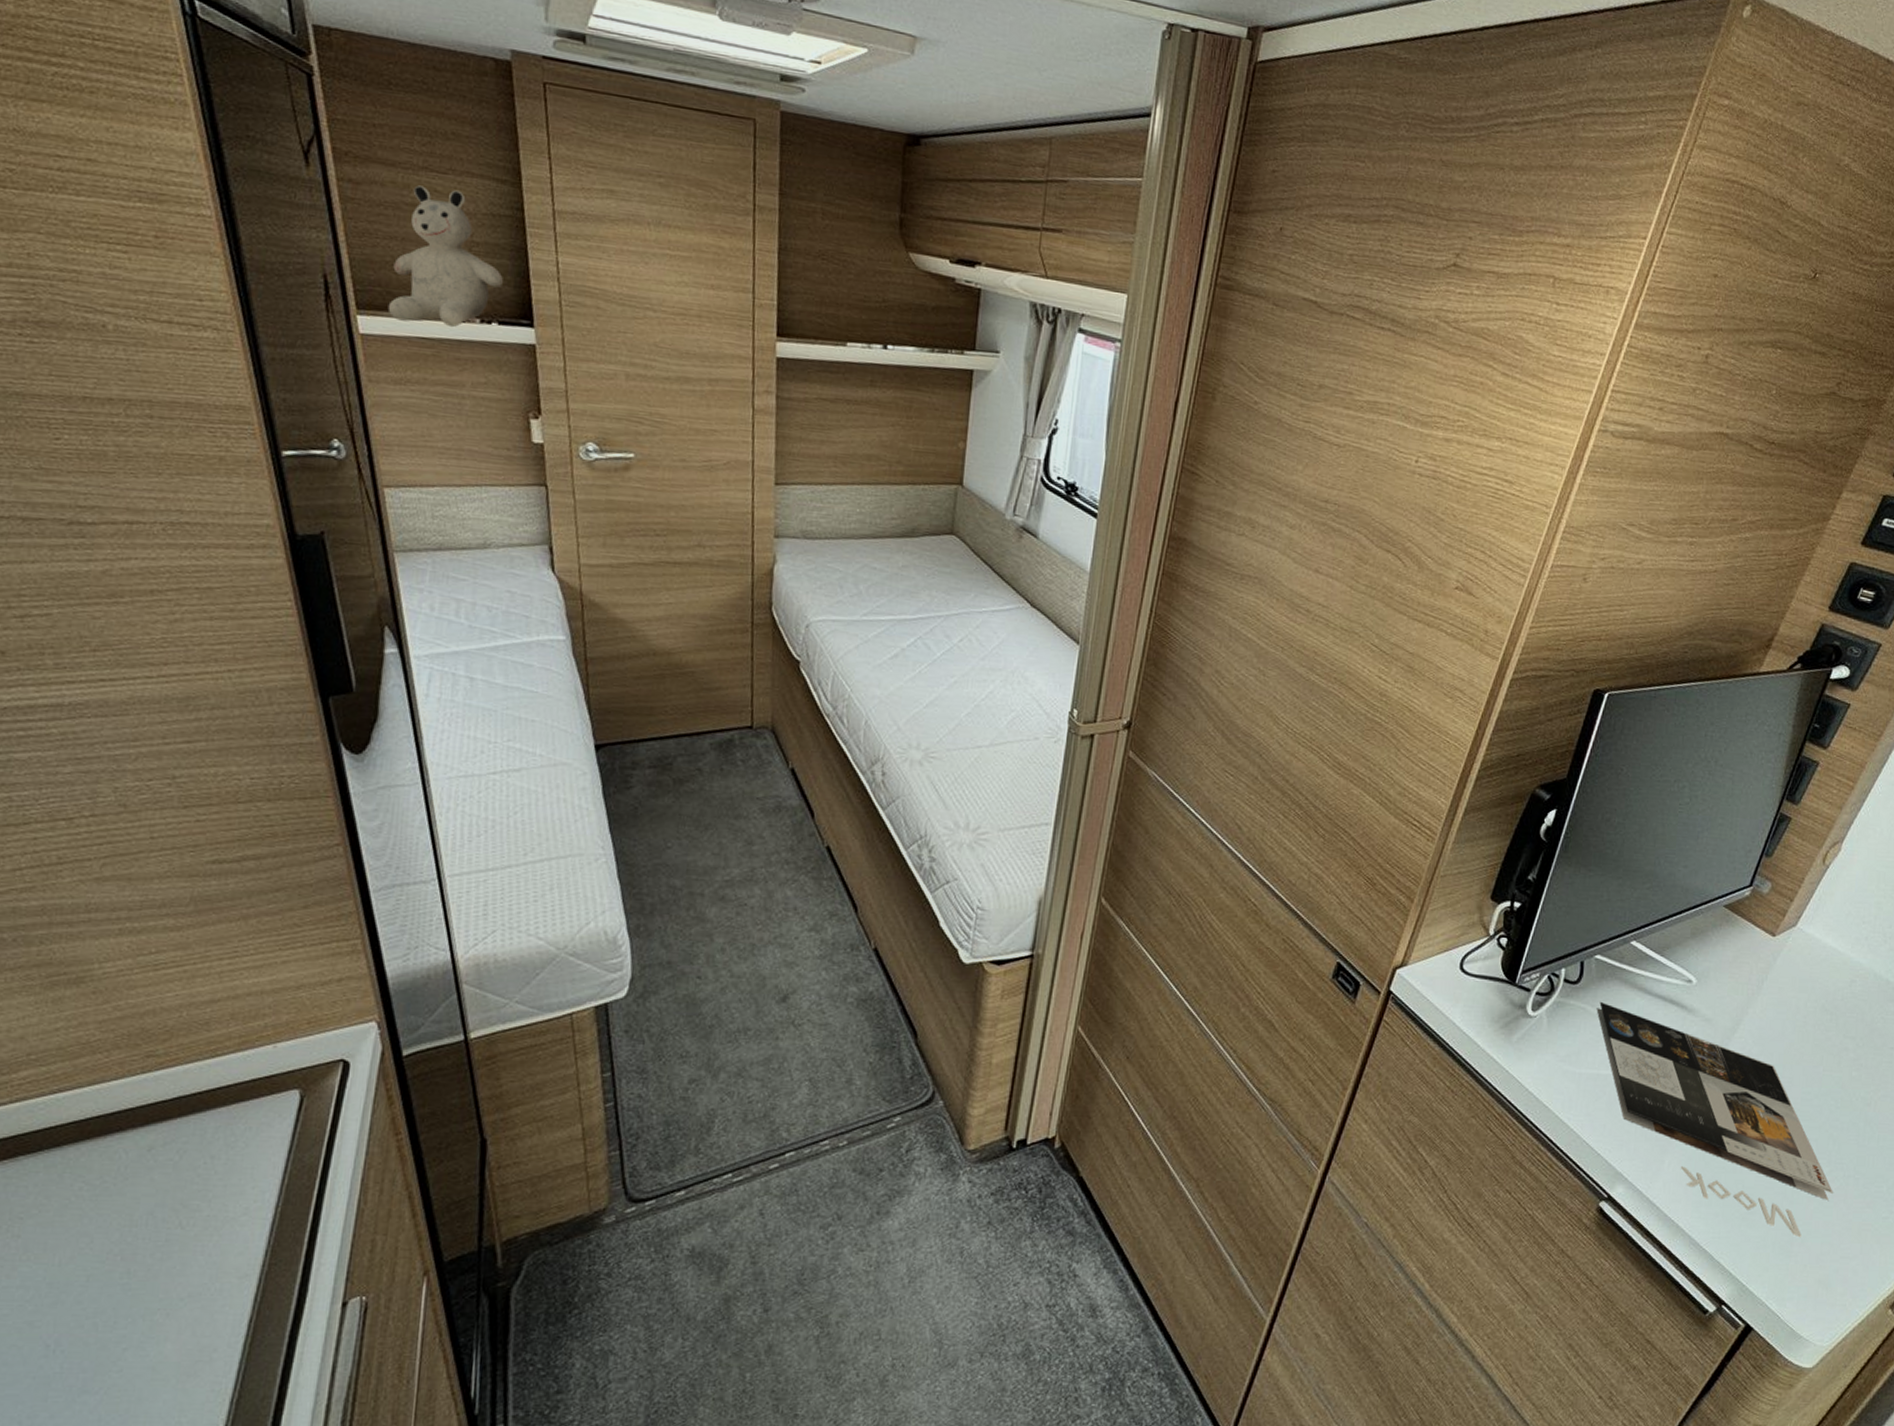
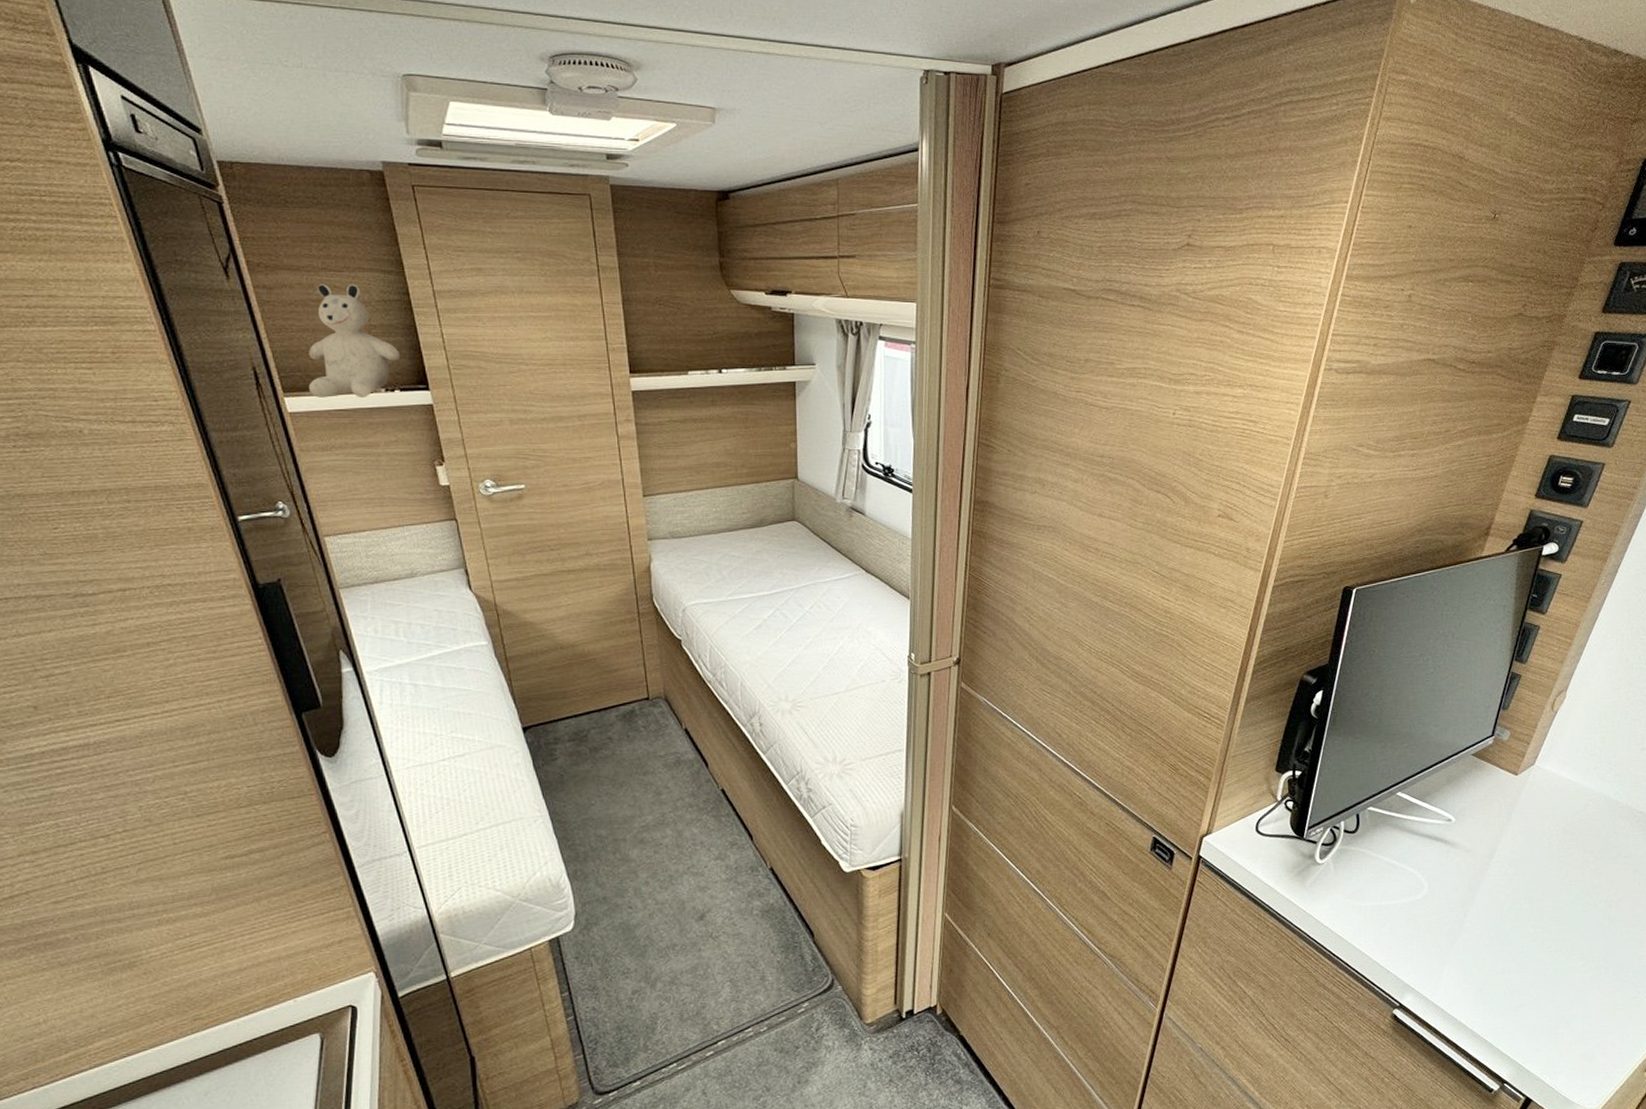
magazine: present [1596,1001,1834,1238] -> none [1374,845,1589,1022]

